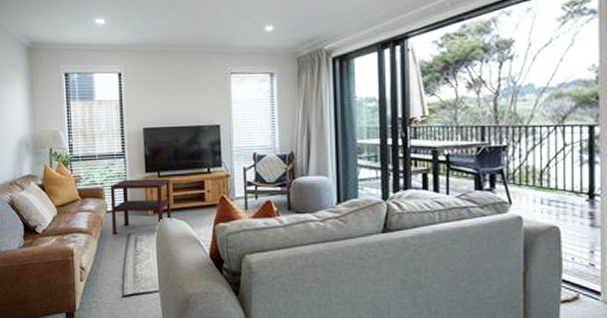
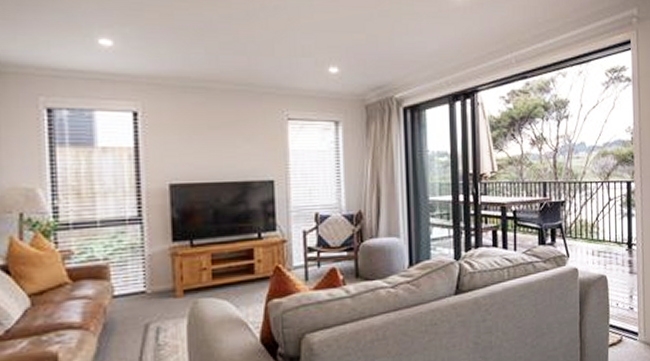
side table: present [111,178,172,235] -> none [120,248,209,327]

